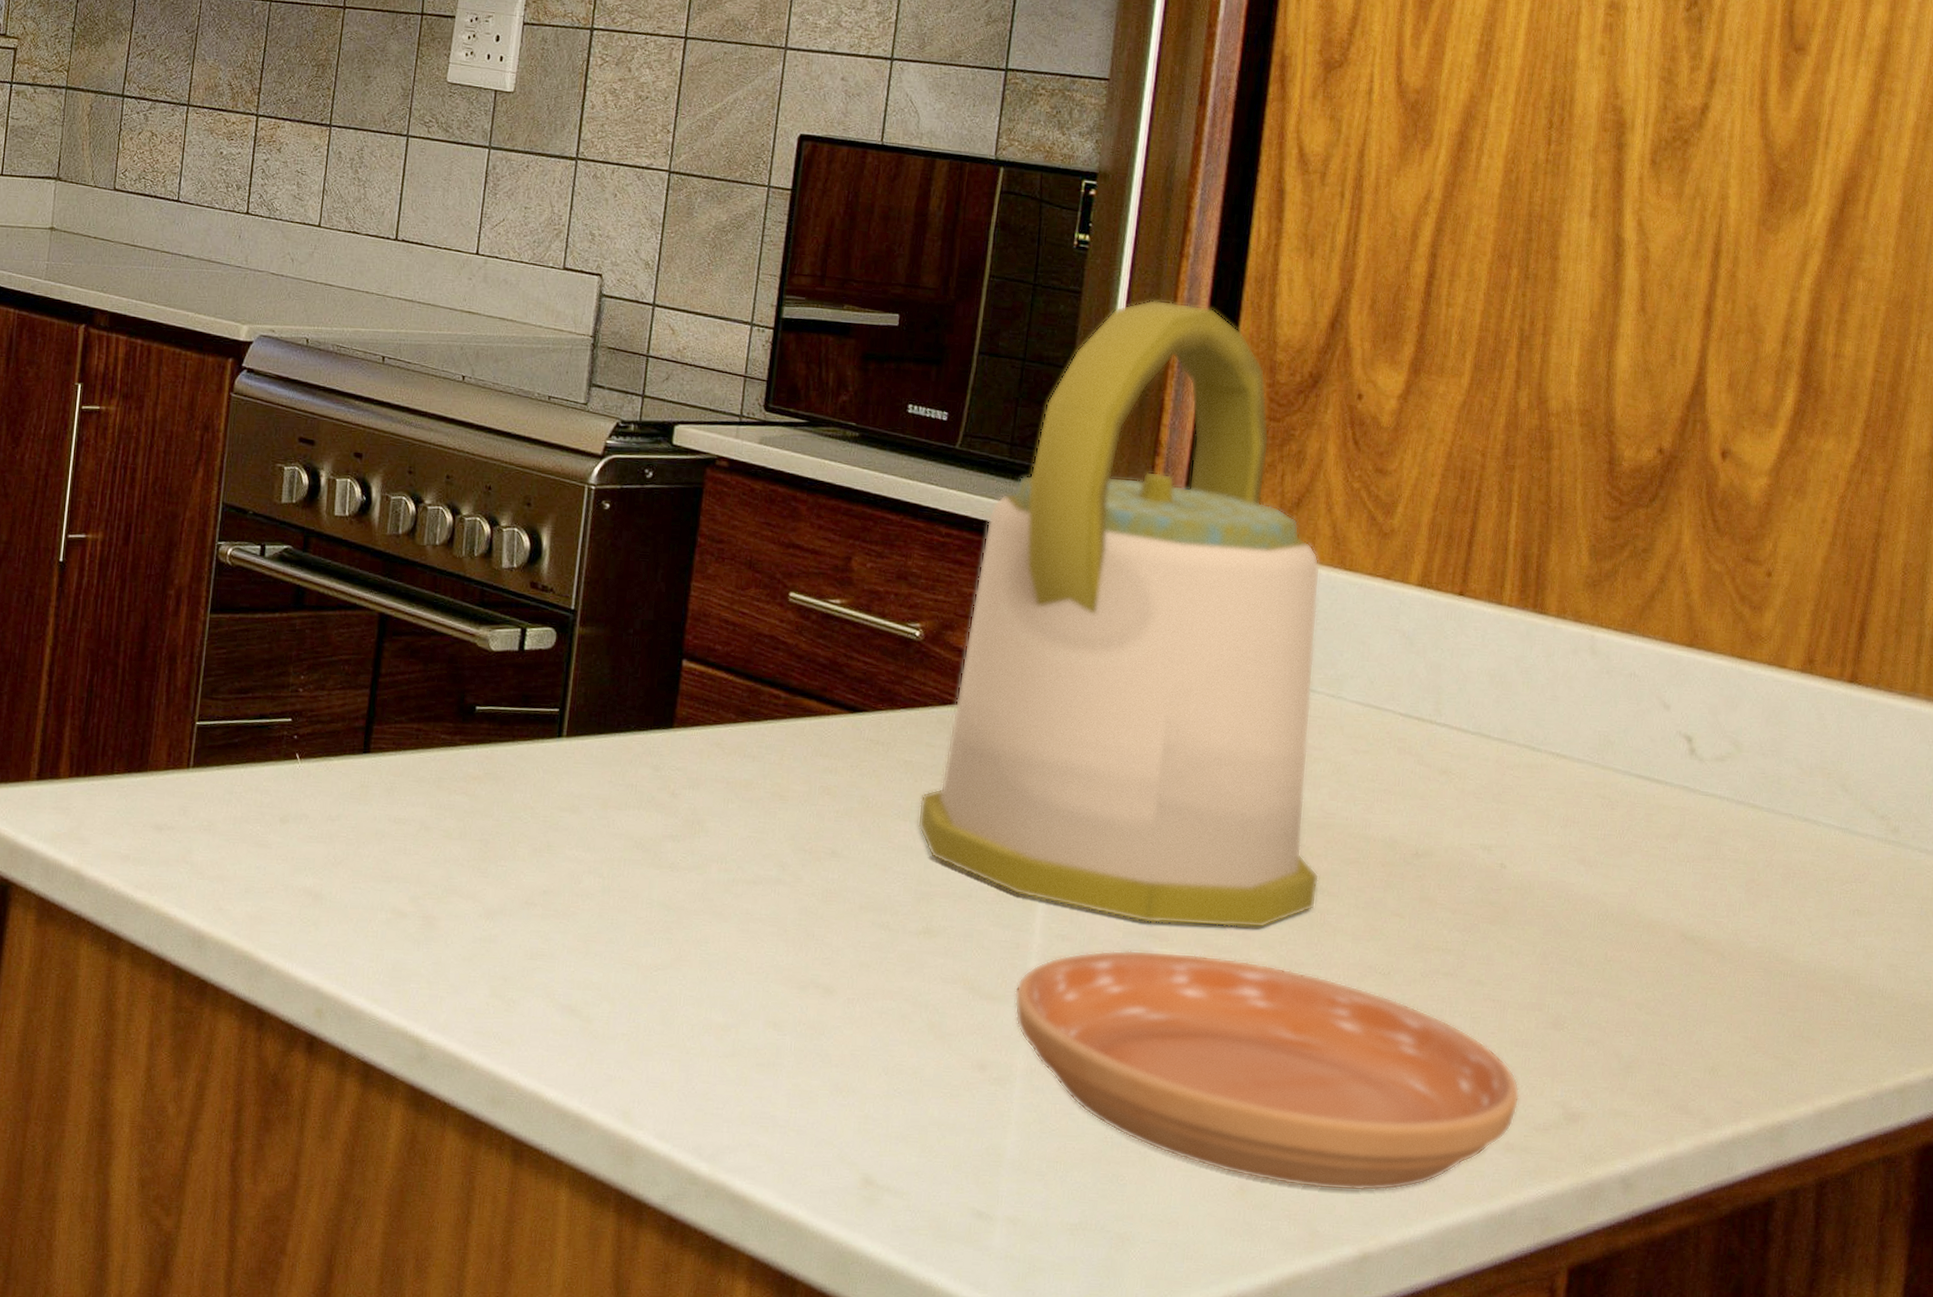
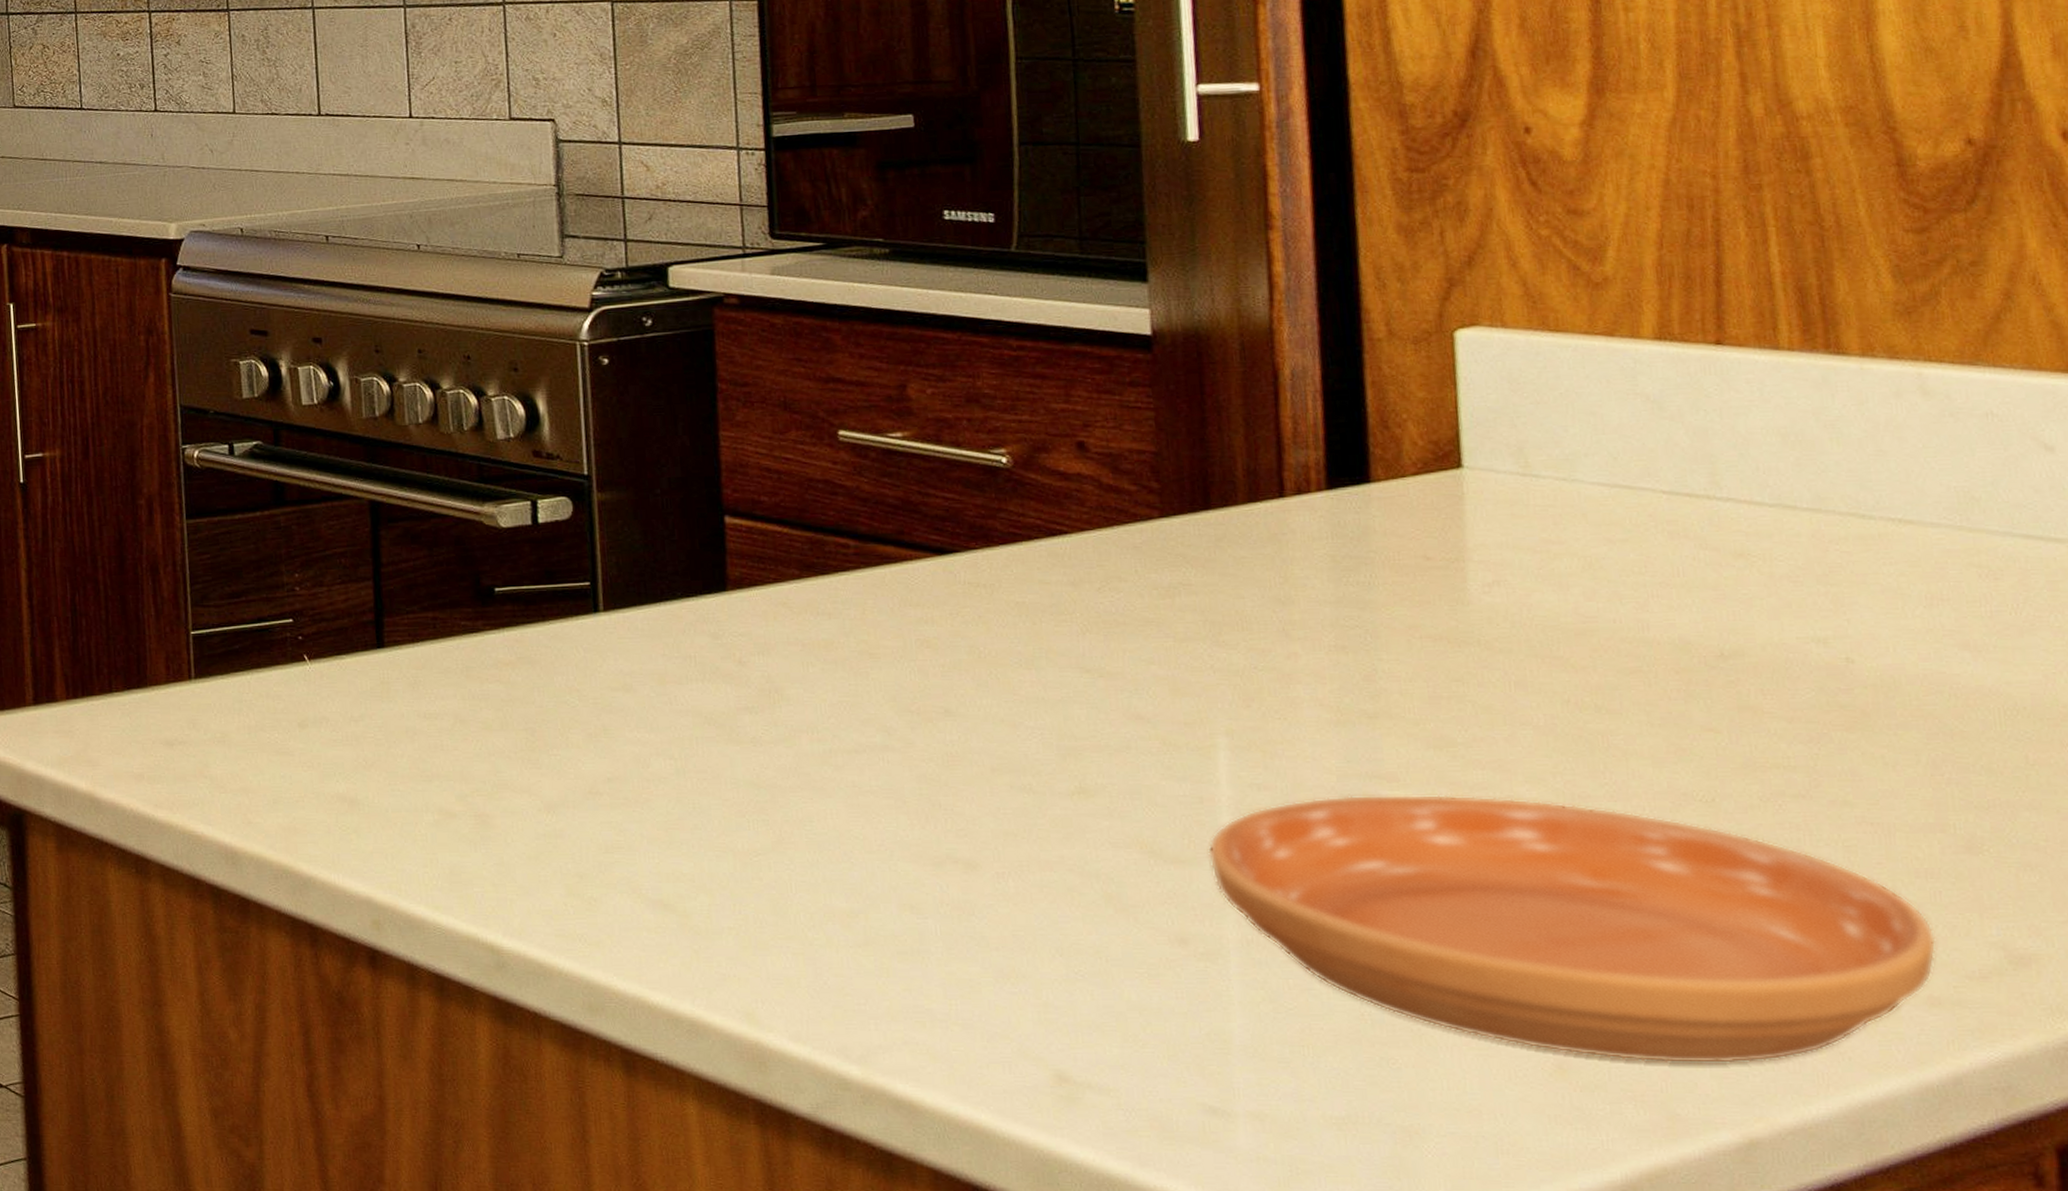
kettle: present [917,299,1321,928] -> none [1043,54,1593,763]

